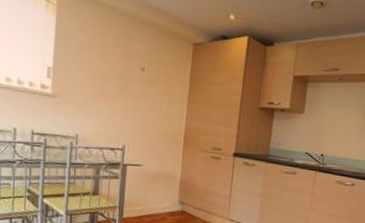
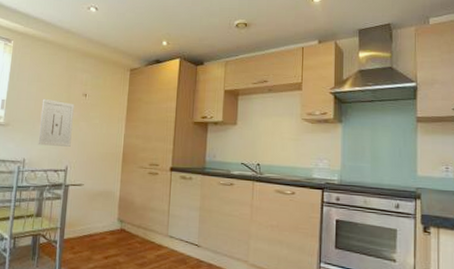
wall art: none [91,70,131,125] -> present [38,99,74,147]

